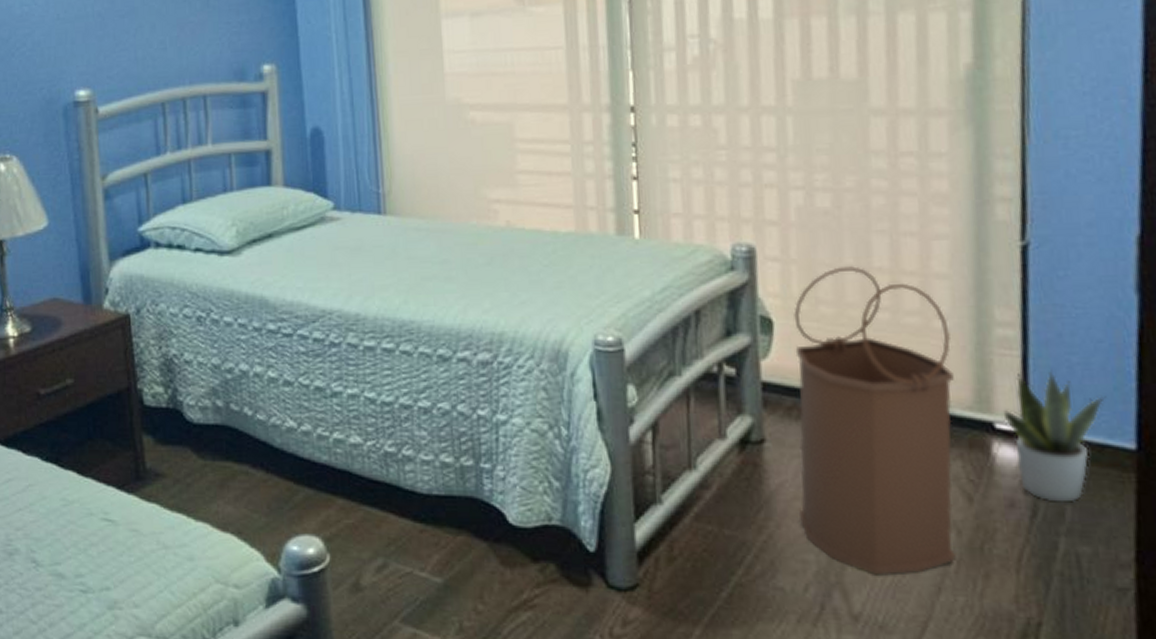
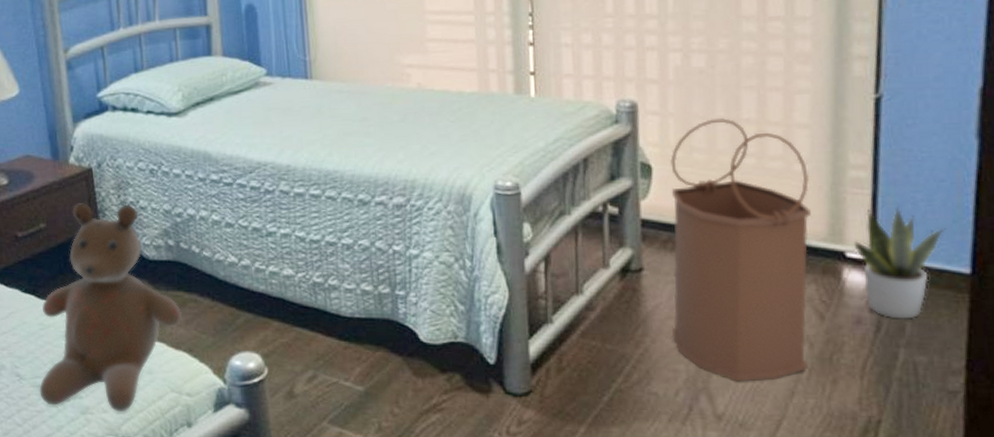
teddy bear: none [59,355,230,607] -> present [39,203,182,412]

